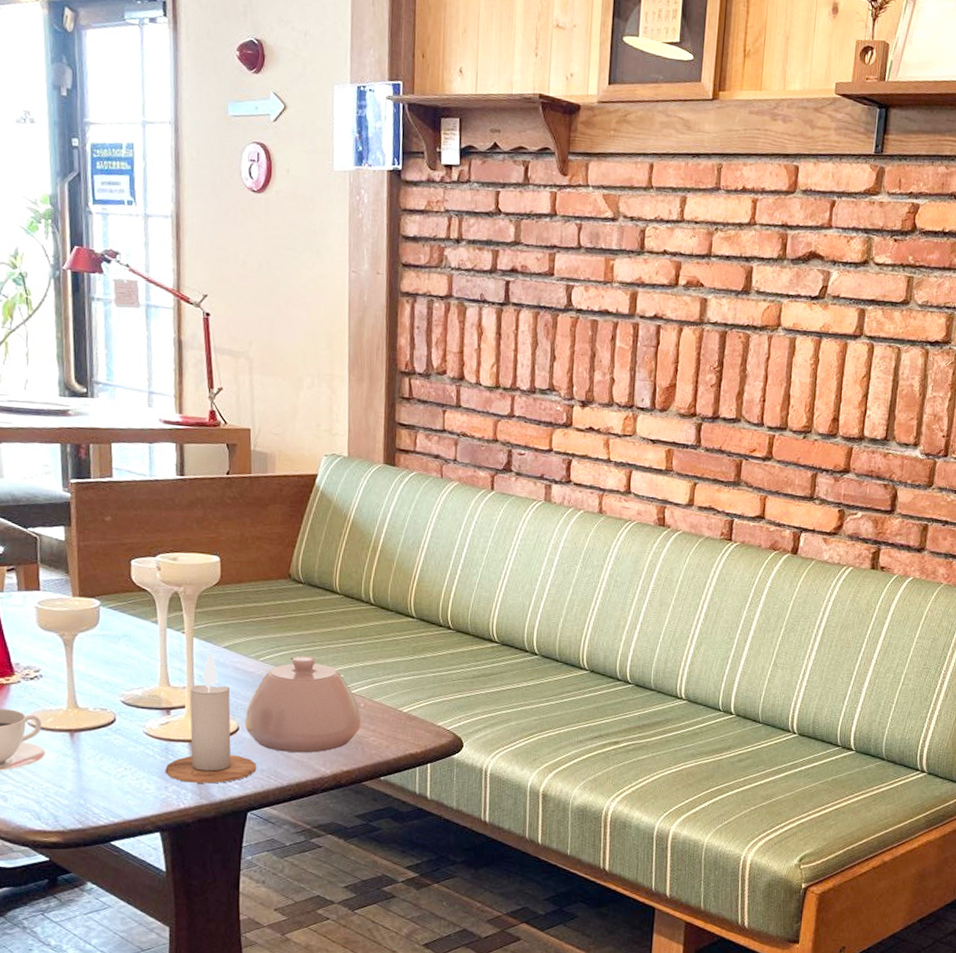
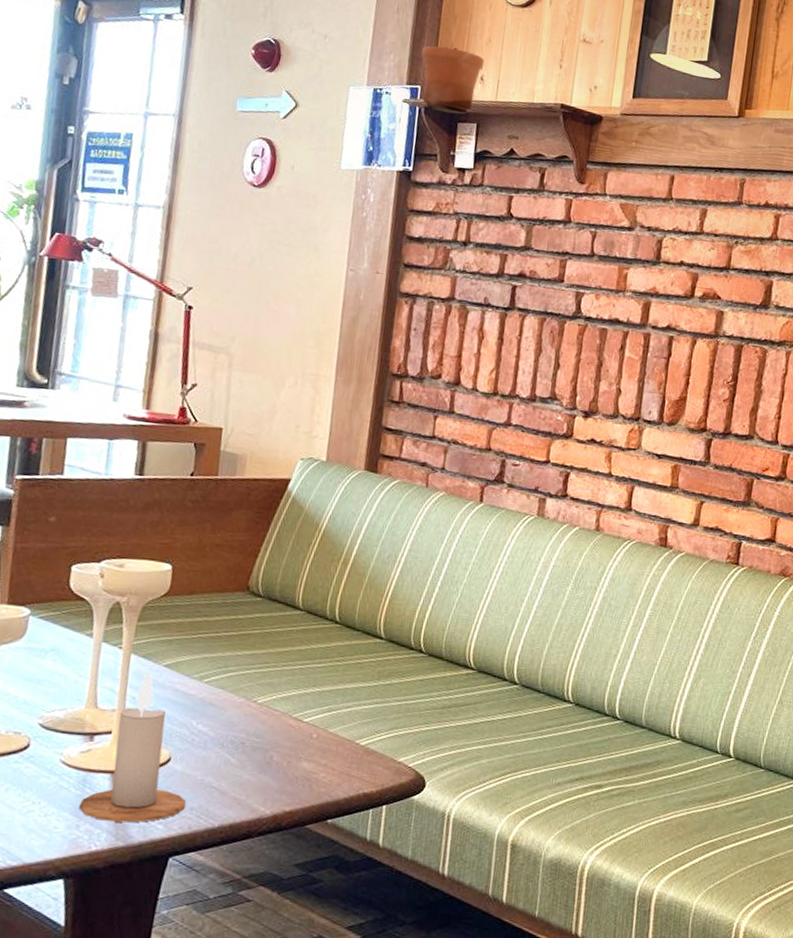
sugar bowl: present [245,655,361,753] -> none [177,677,312,790]
planter: none [400,38,462,110] -> present [421,45,485,115]

